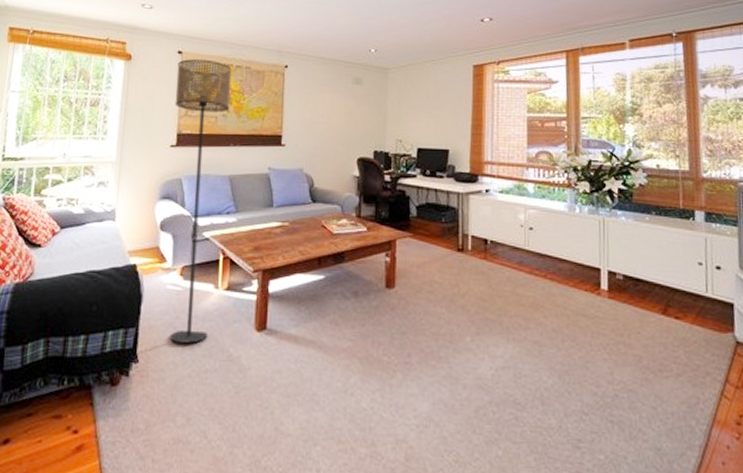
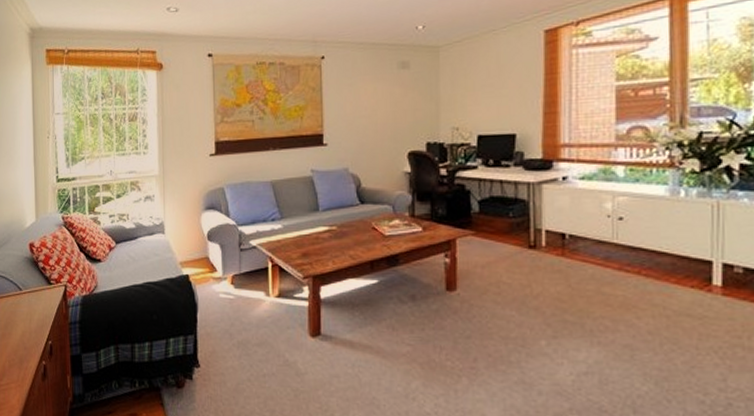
floor lamp: present [169,59,232,344] -> none [209,59,266,349]

